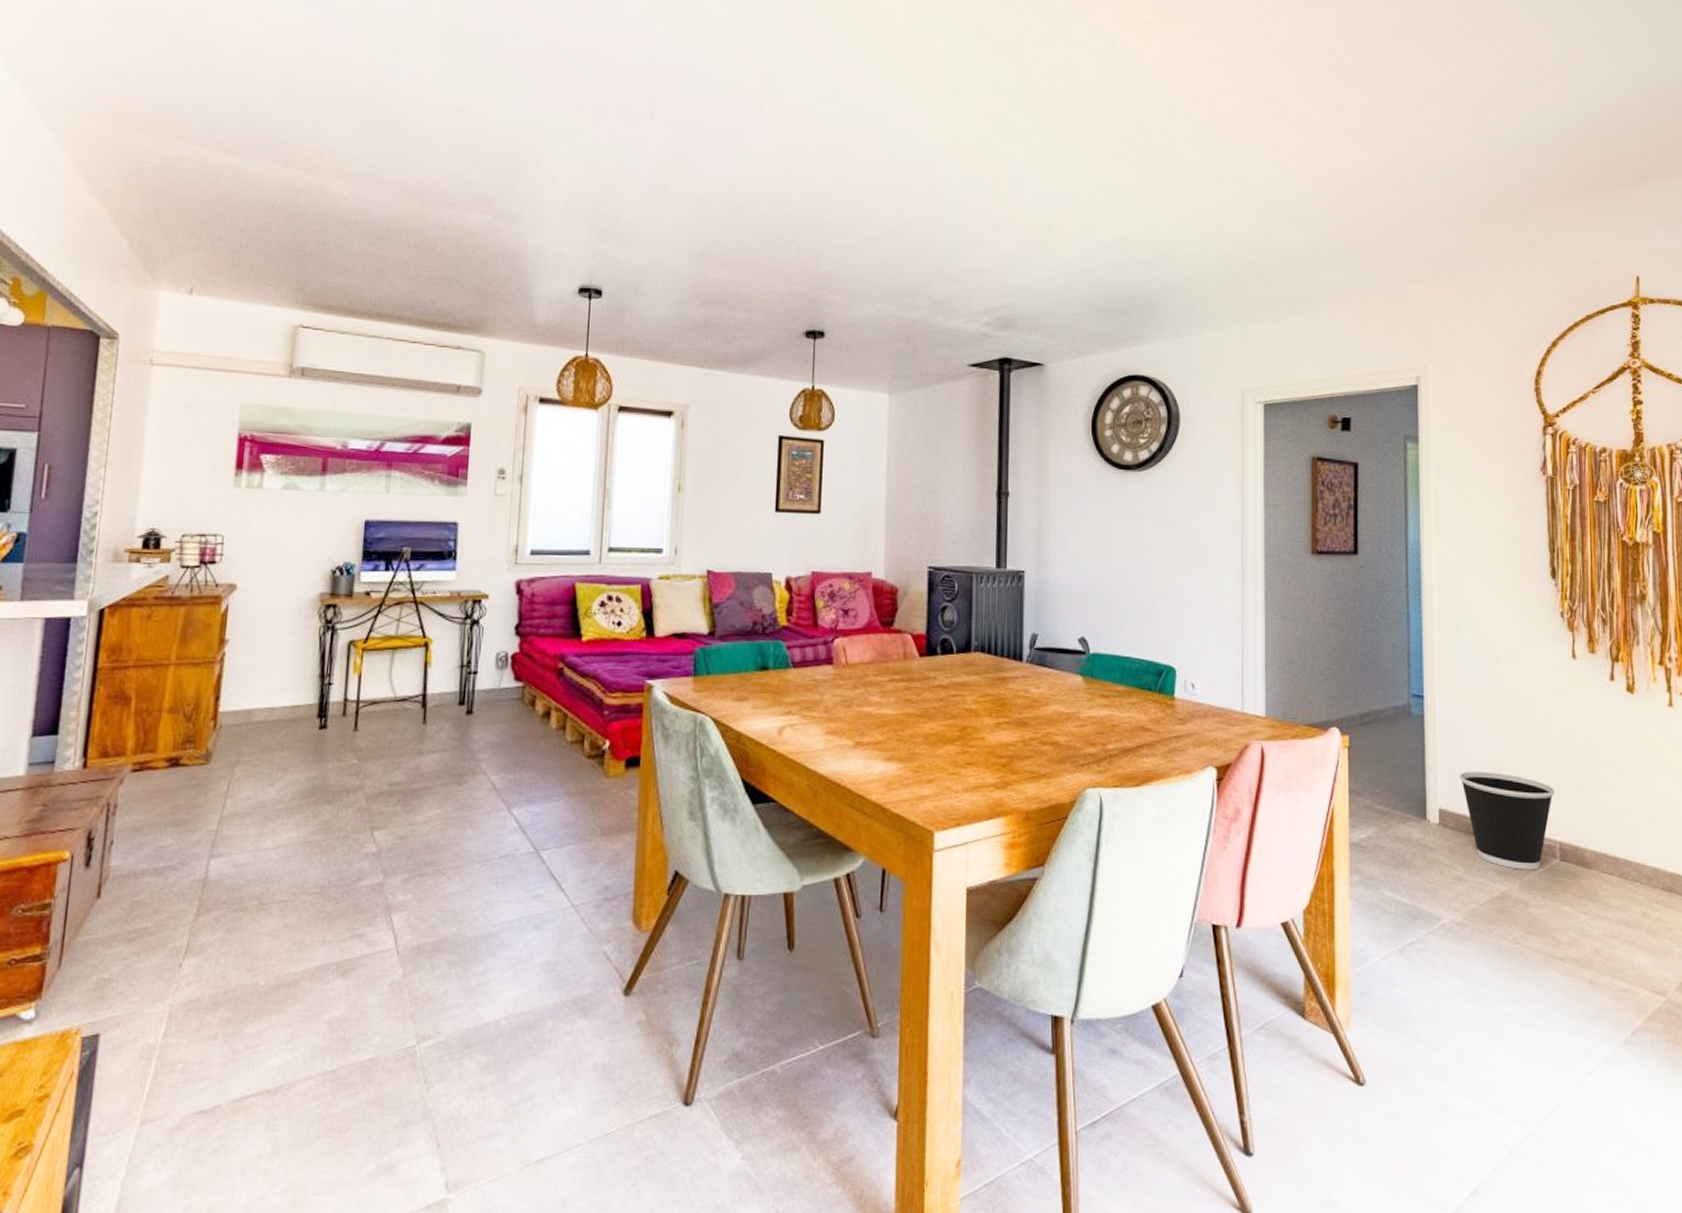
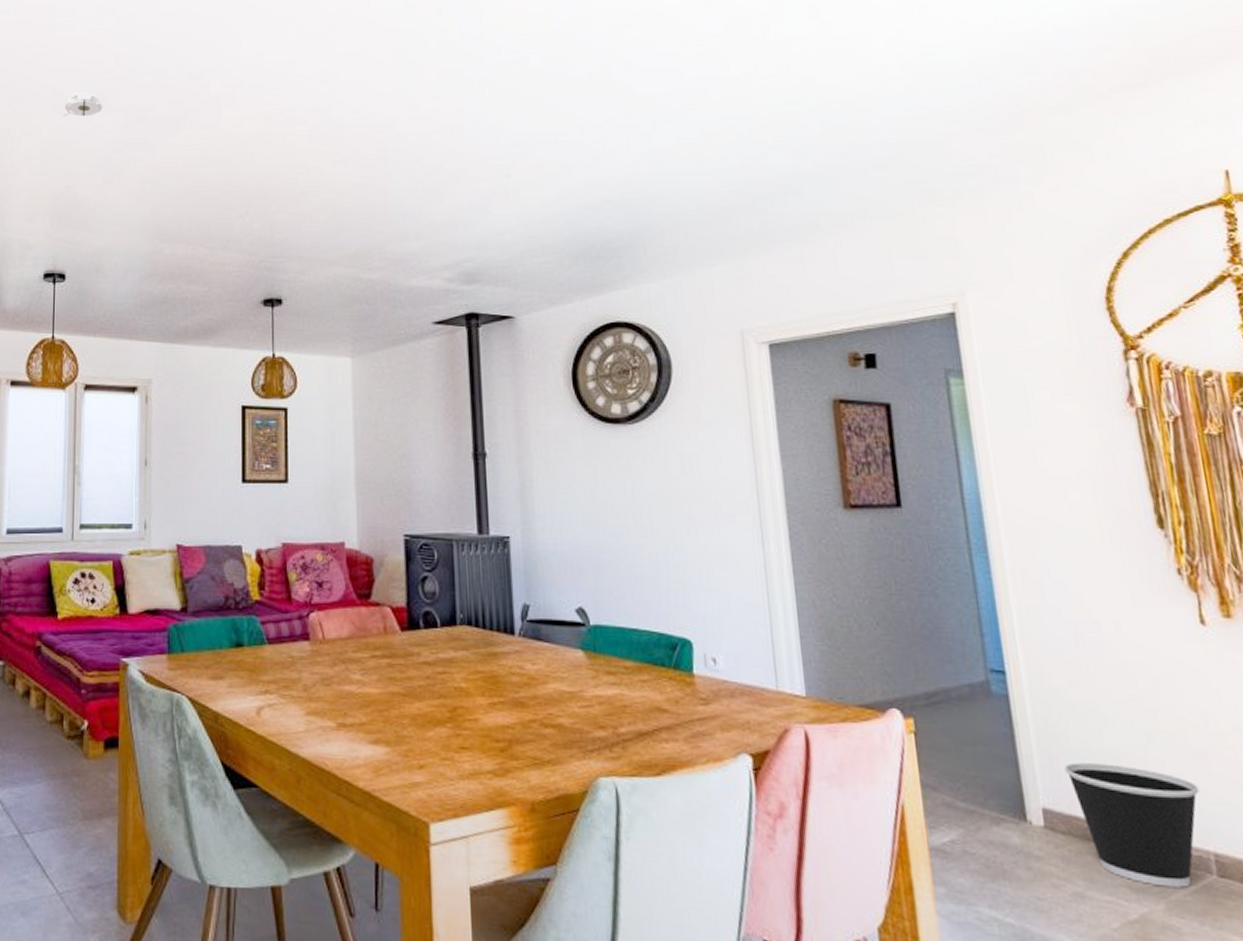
smoke detector: none [606,97,649,125] -> present [64,92,103,117]

